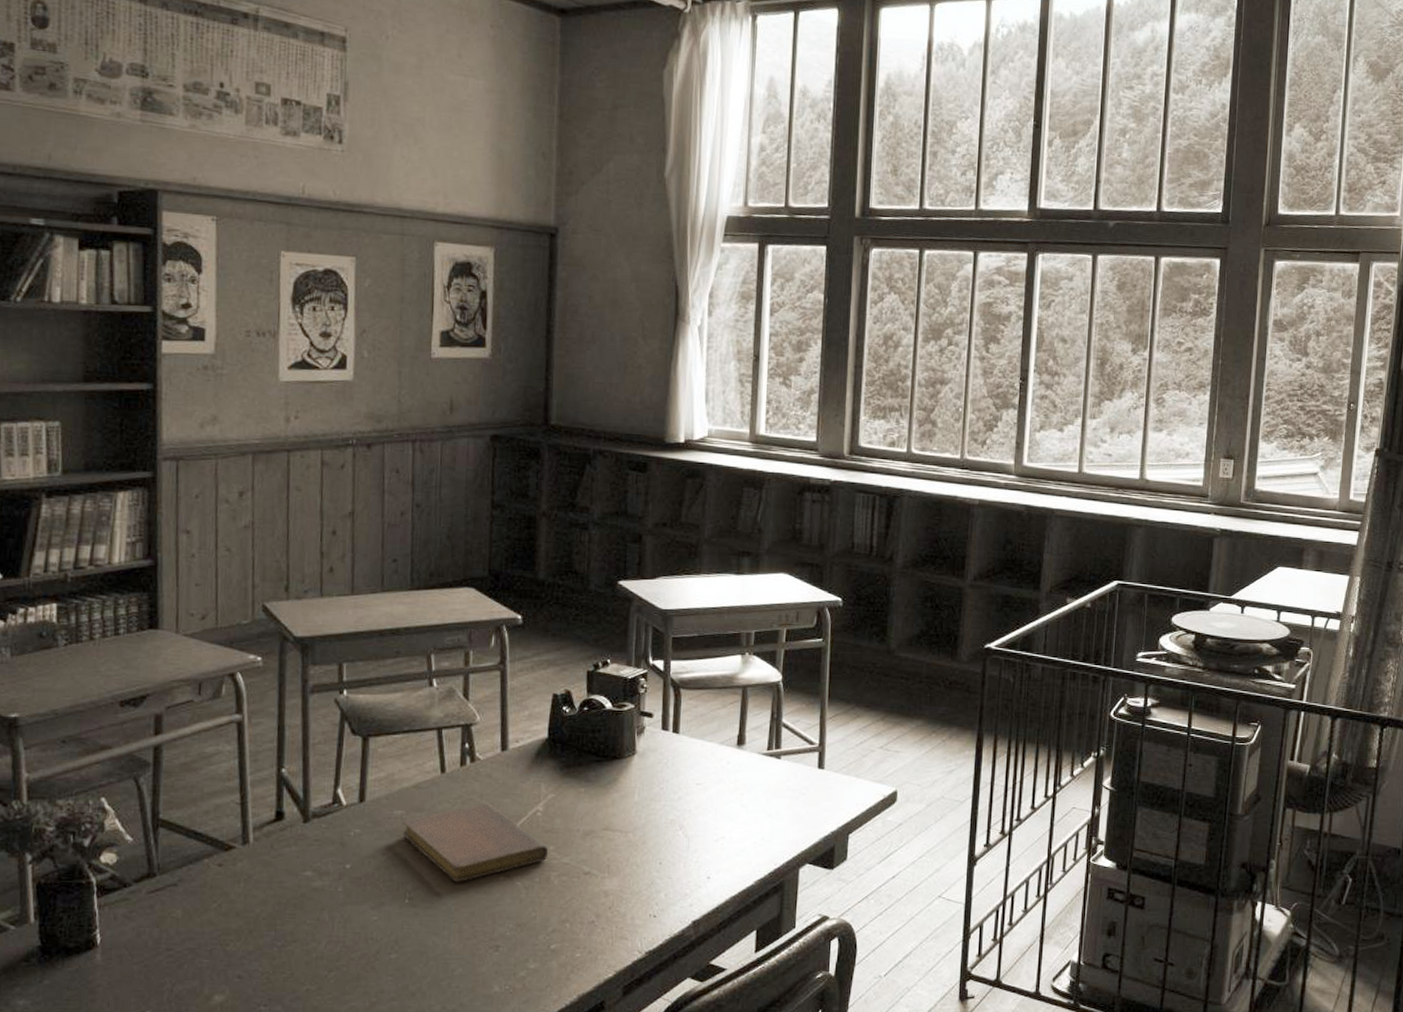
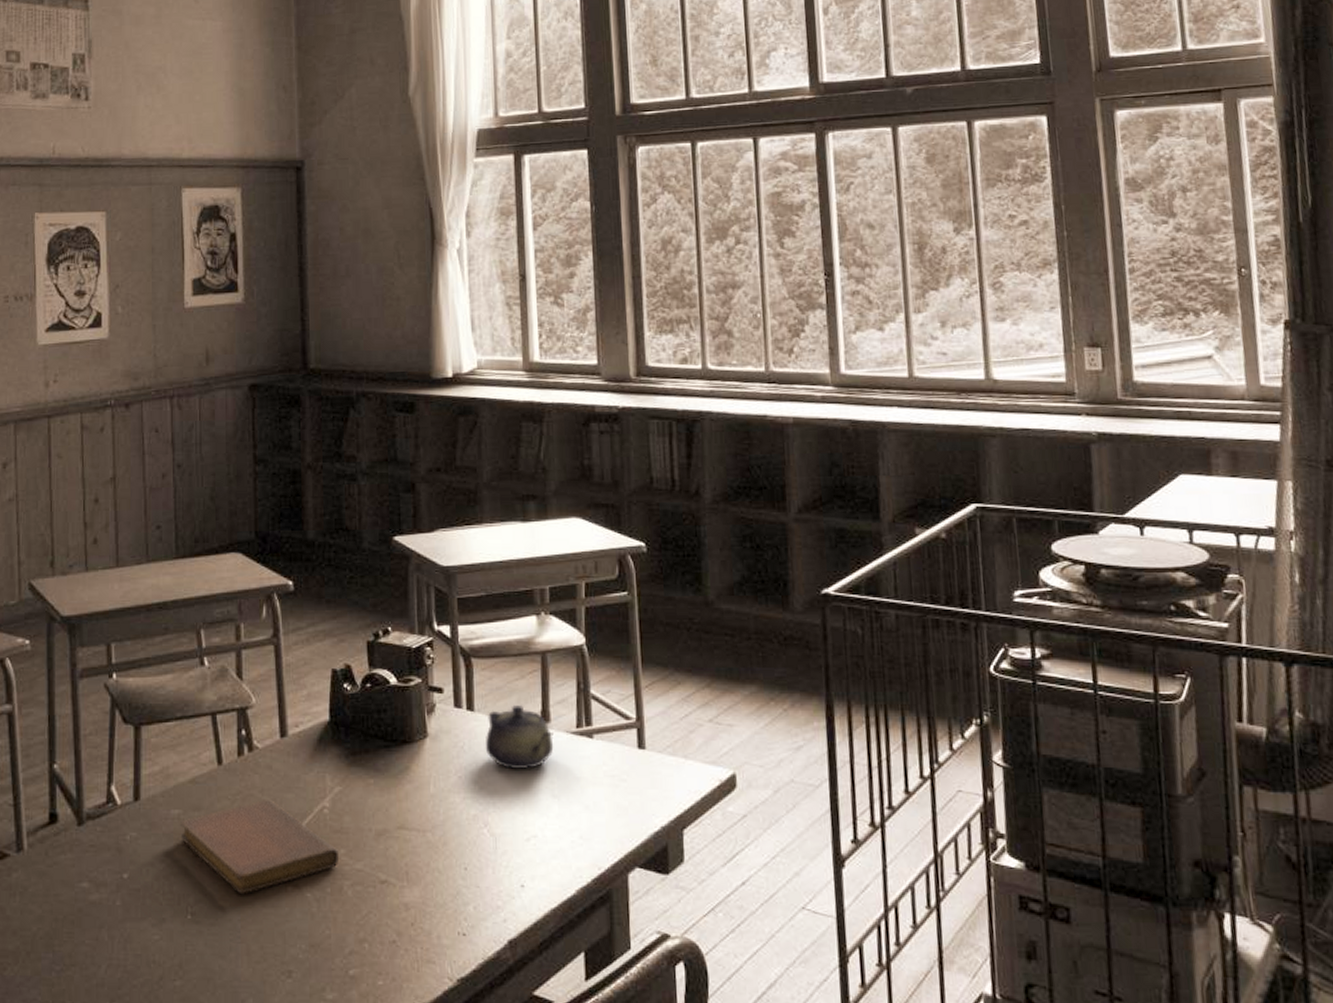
teapot: none [686,730,747,783] -> present [485,705,554,769]

